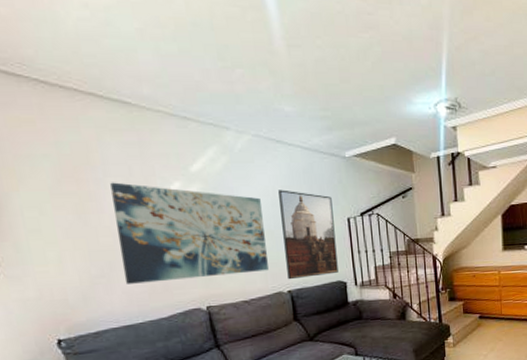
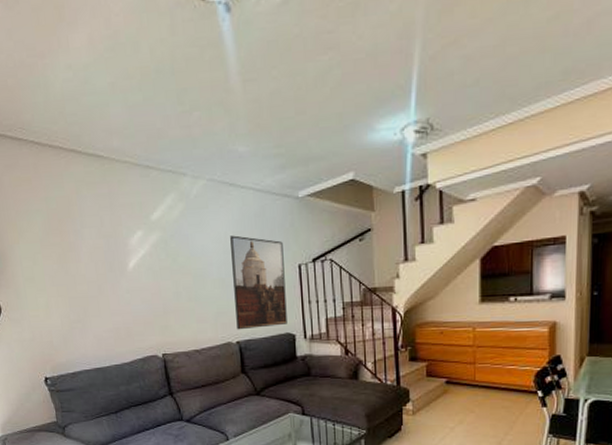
wall art: present [110,182,269,284] -> none [86,233,219,329]

